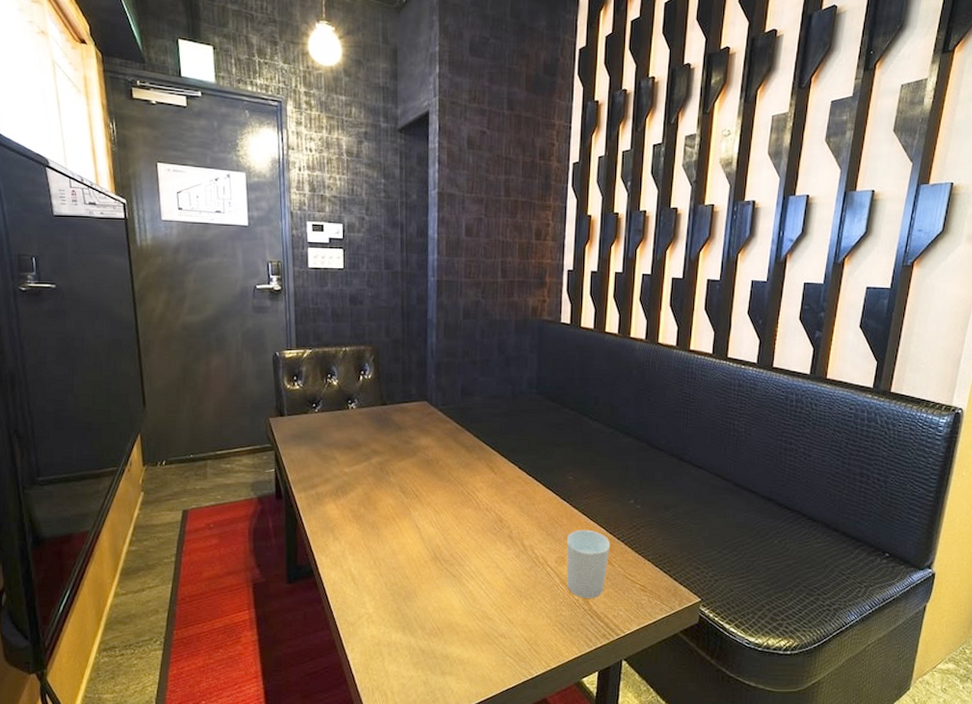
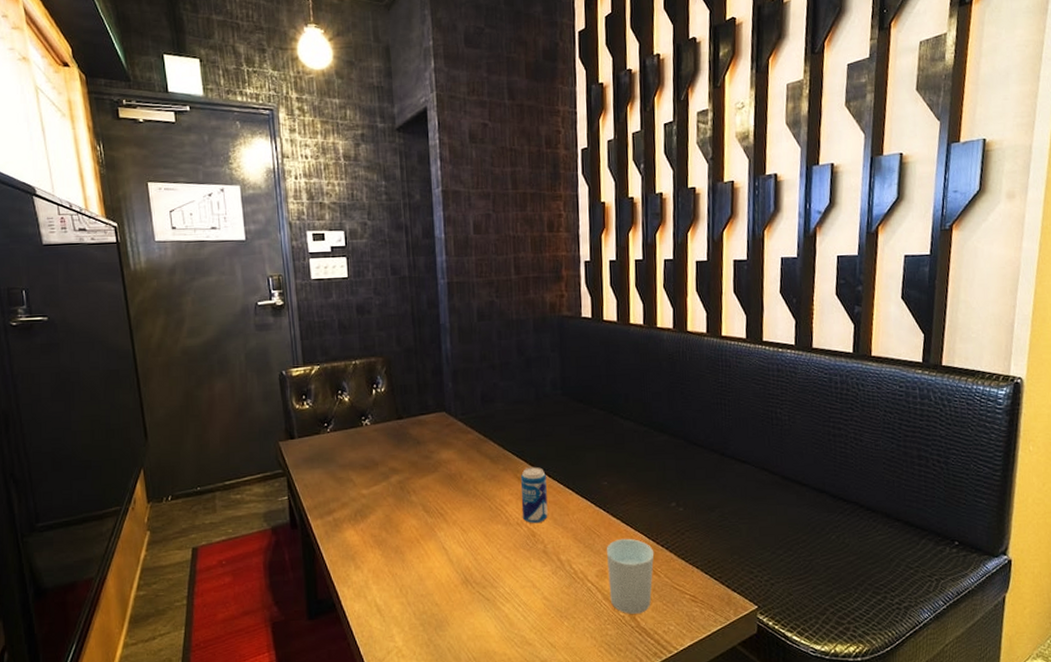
beverage can: none [491,458,516,510] -> present [520,466,548,524]

